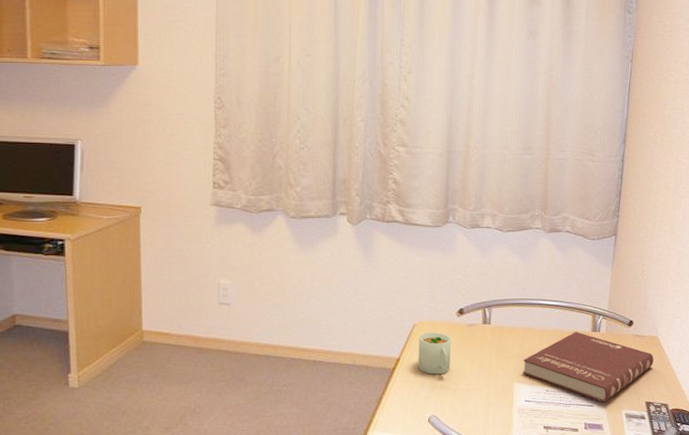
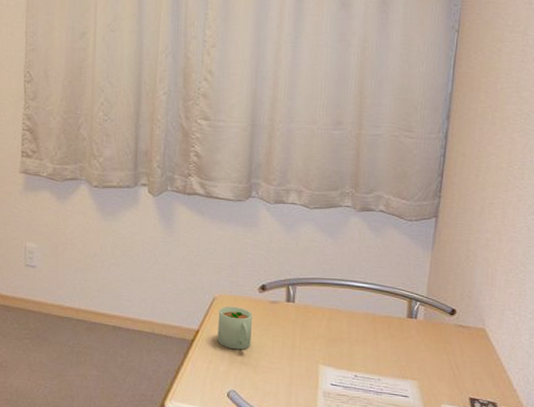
book: present [522,332,654,403] -> none [328,317,480,394]

